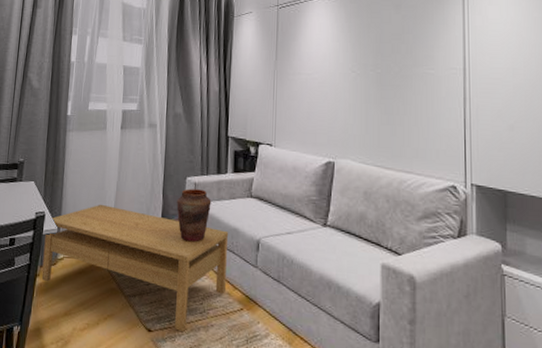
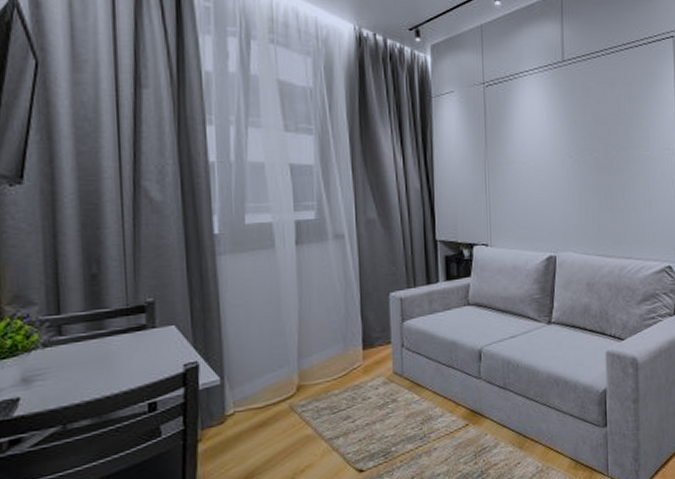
coffee table: present [41,204,229,333] -> none [203,339,447,464]
vase: present [176,189,211,242] -> none [380,304,423,366]

